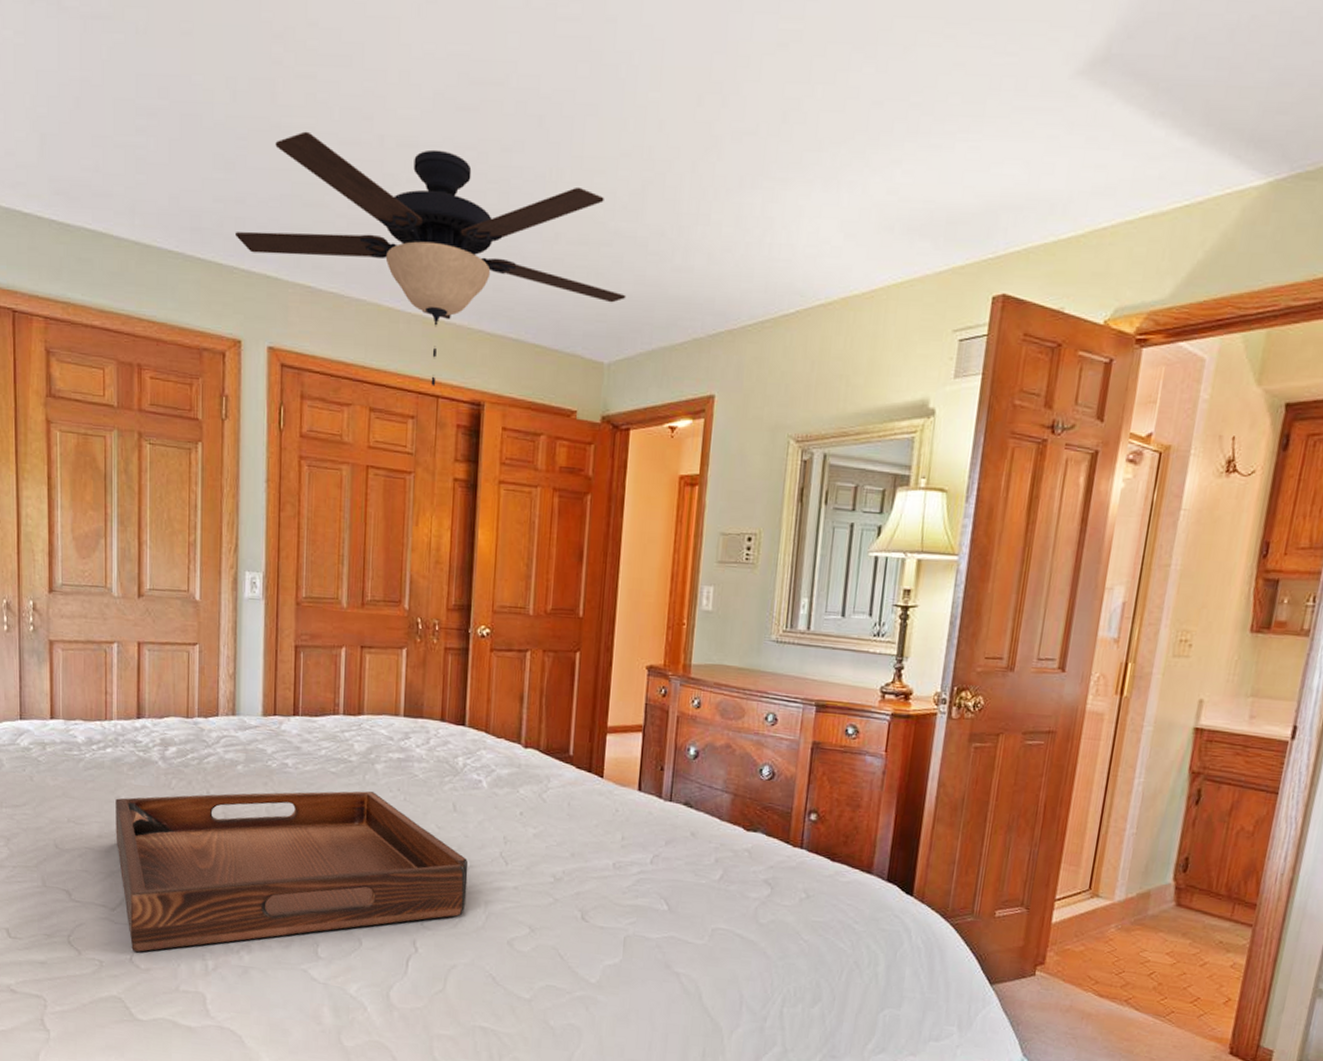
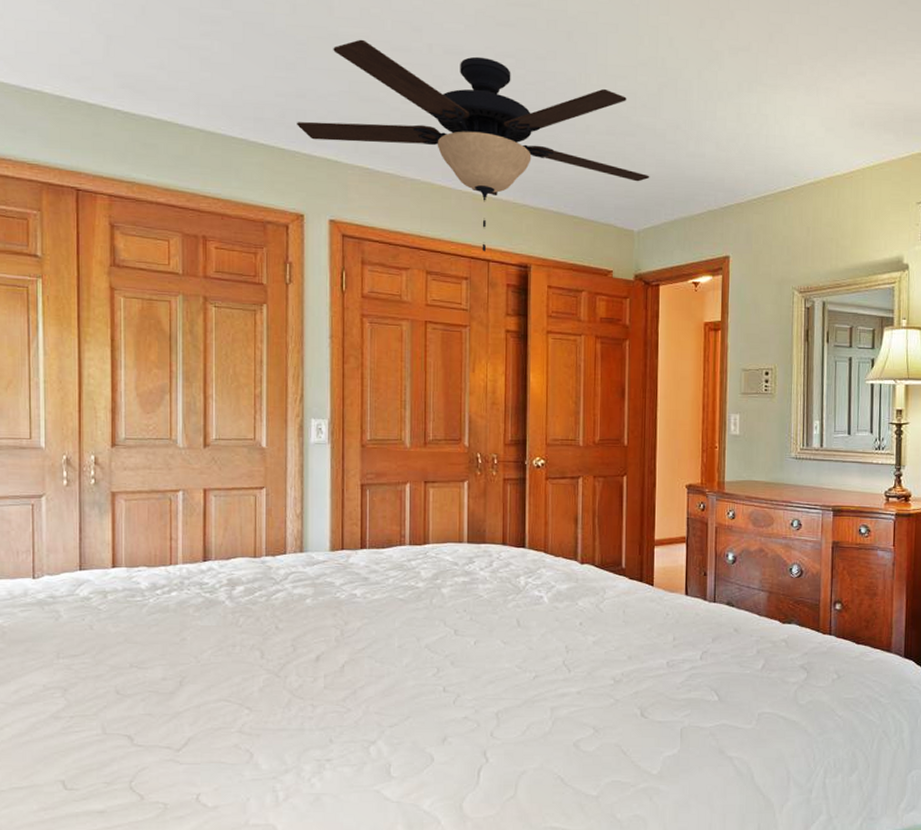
serving tray: present [115,791,469,952] -> none [181,614,534,790]

